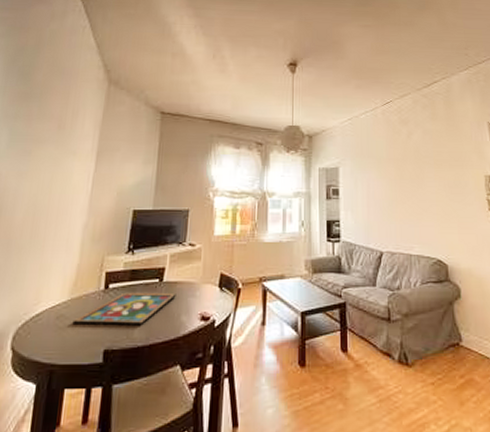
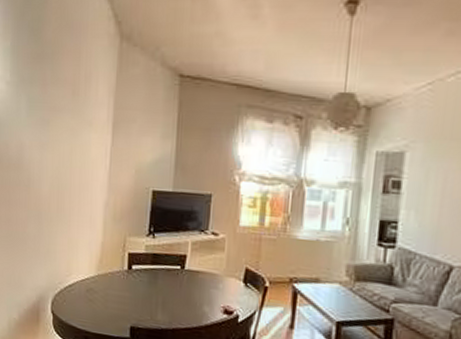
framed painting: present [72,292,176,326] -> none [101,275,198,310]

